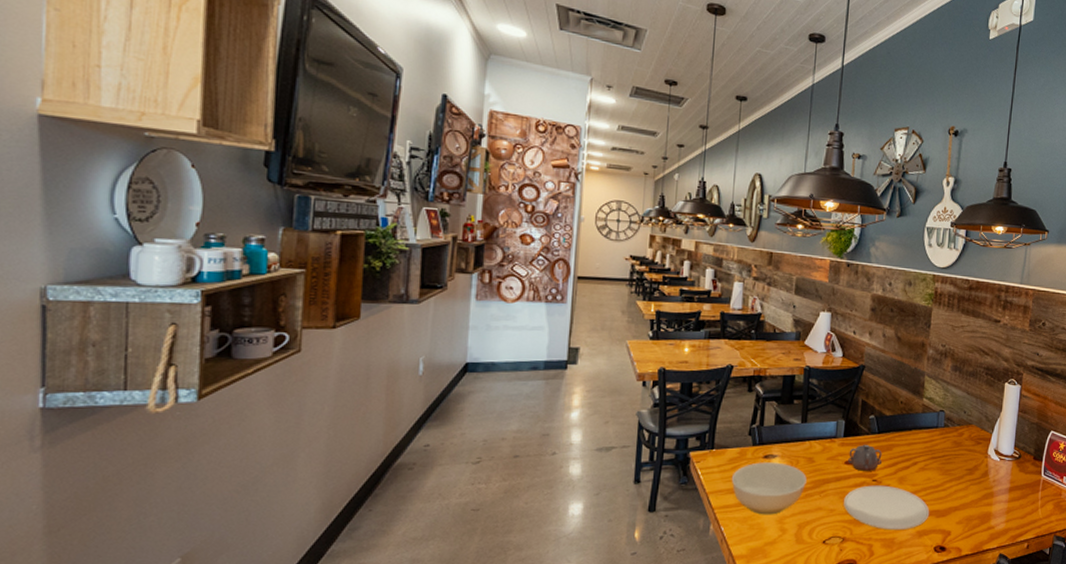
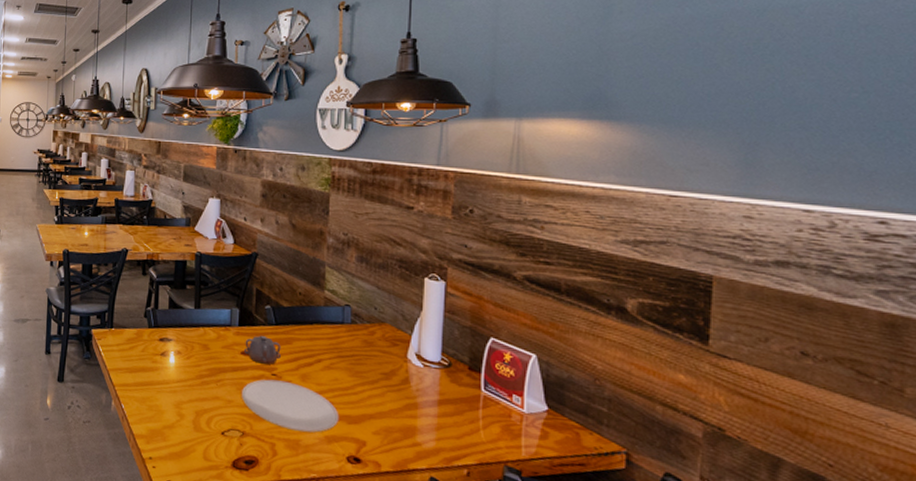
bowl: present [731,462,807,515] -> none [129,344,202,399]

